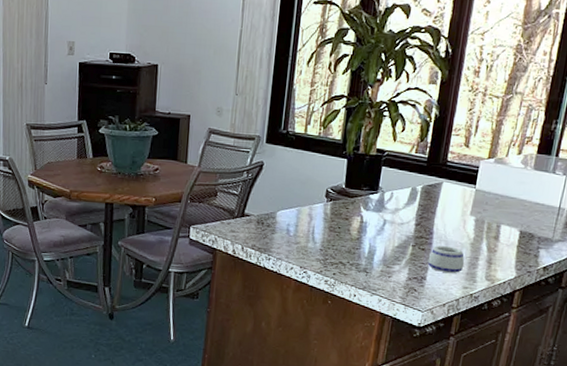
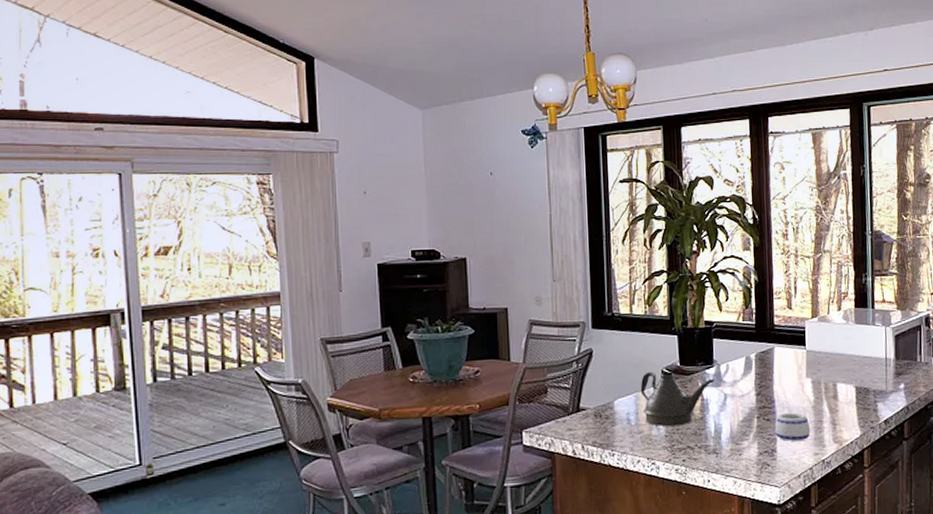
teapot: none [303,189,377,243] -> present [640,371,715,427]

